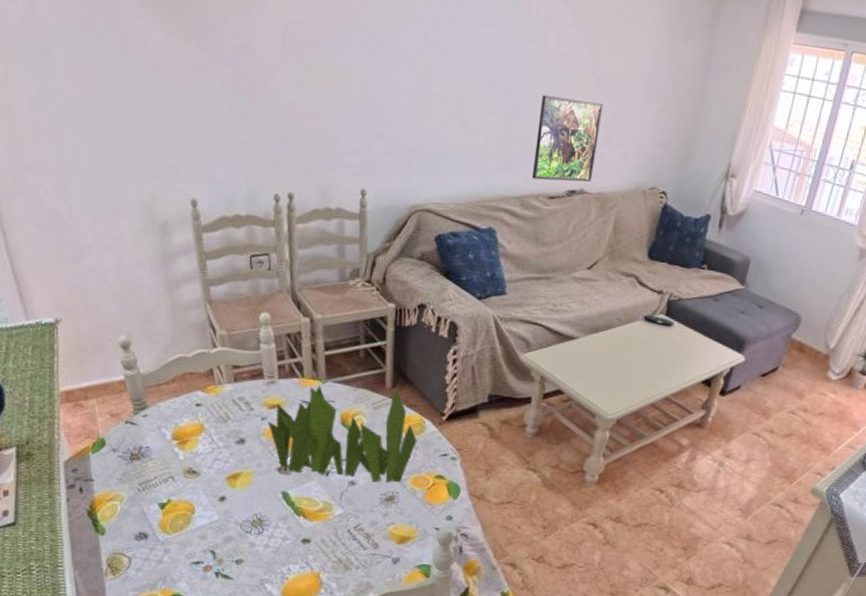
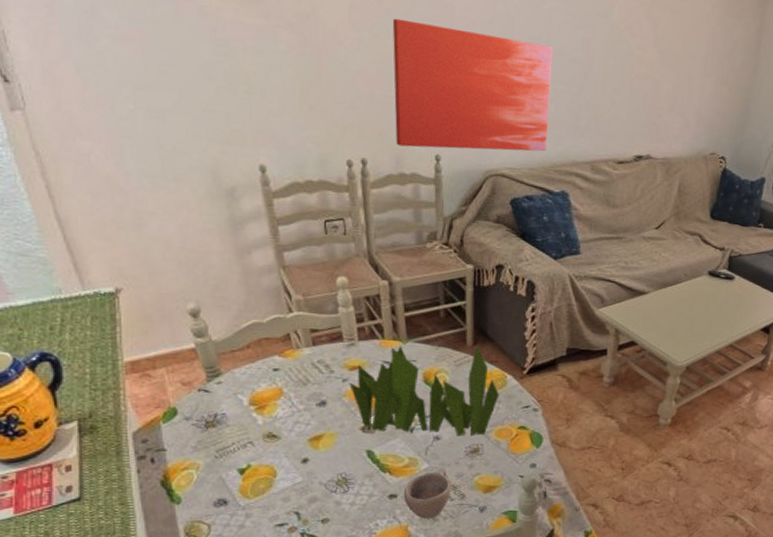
cup: none [316,516,365,567] -> present [403,469,452,519]
wall art: none [322,50,484,186] -> present [392,18,552,152]
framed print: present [532,94,603,182] -> none [602,65,666,148]

